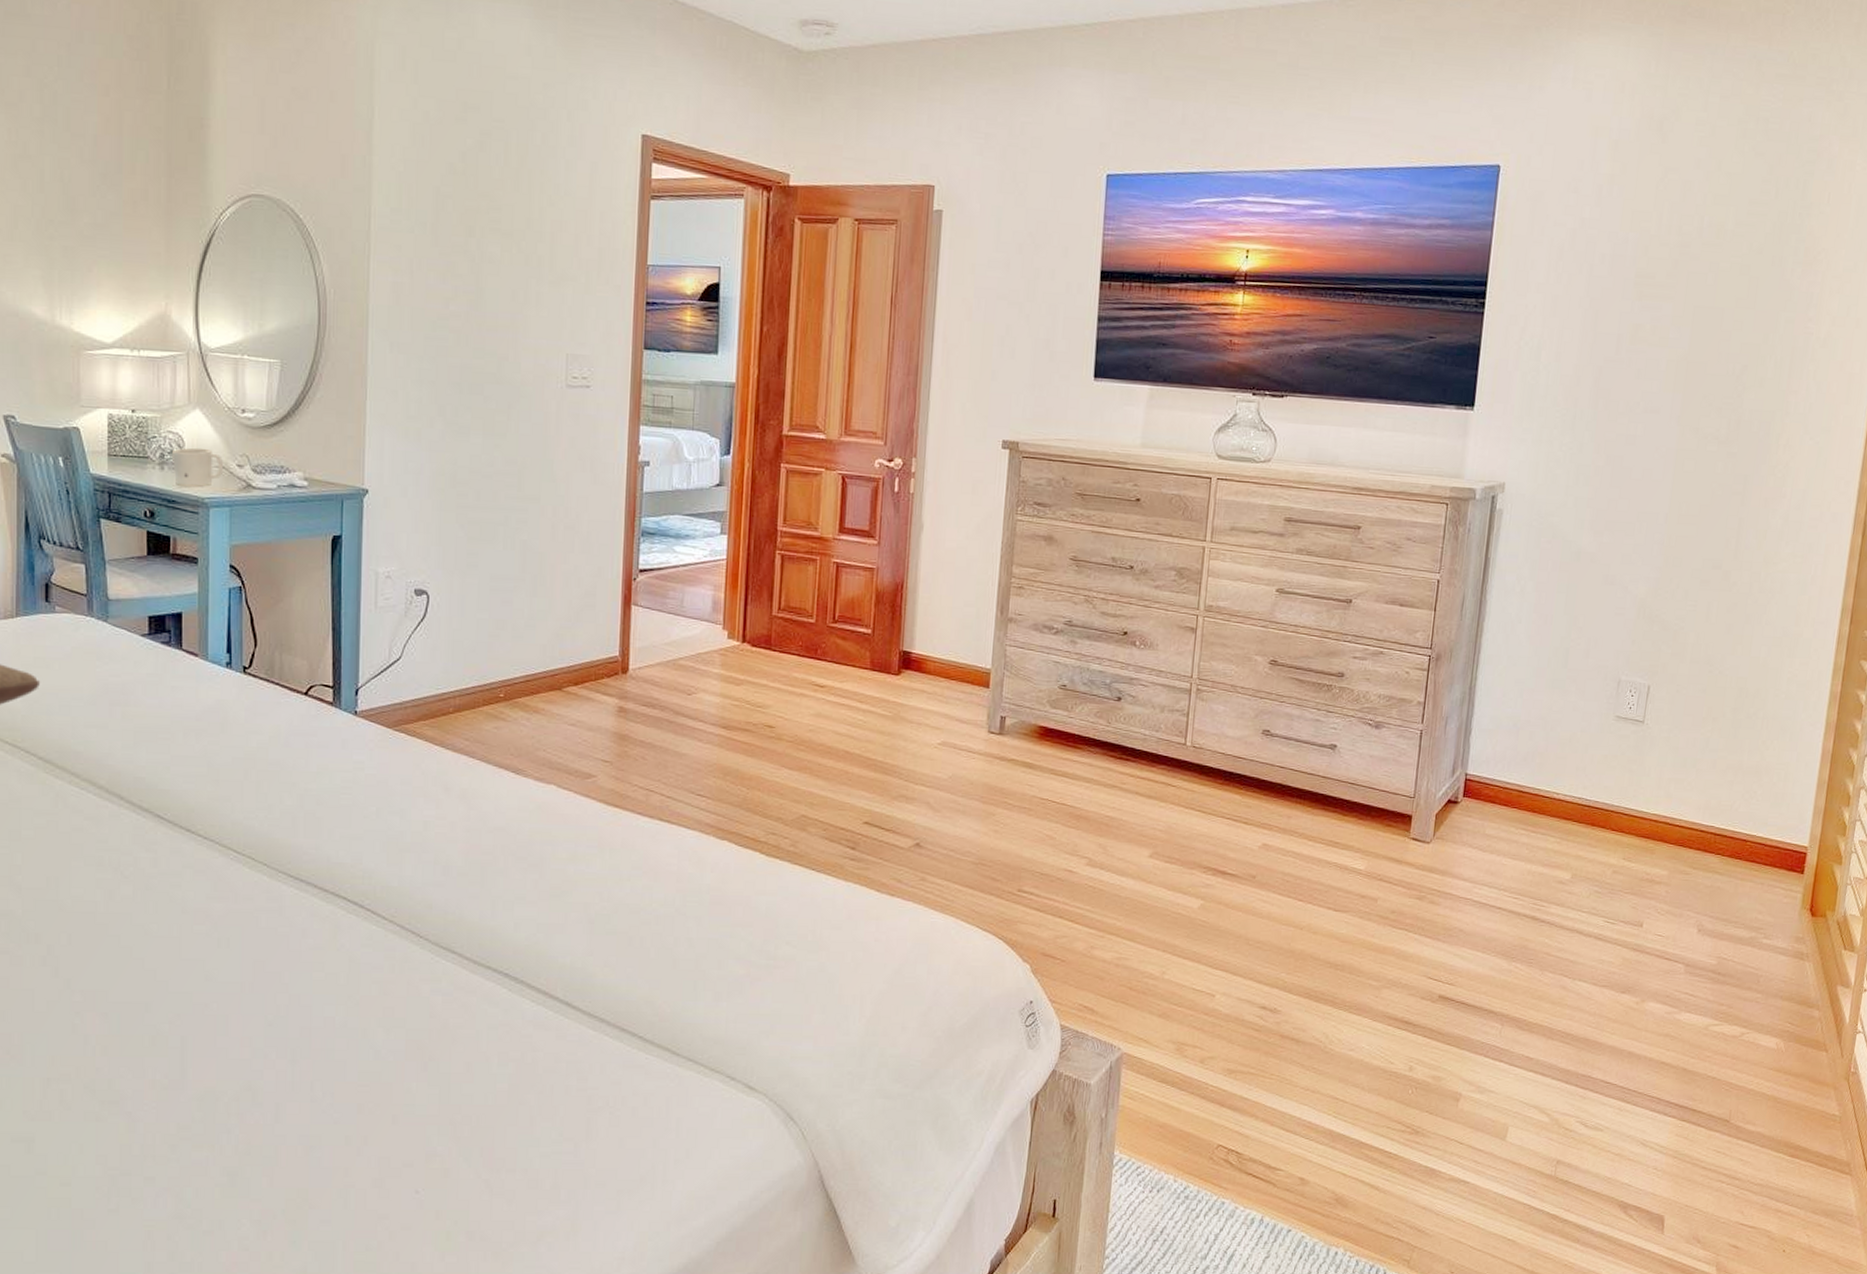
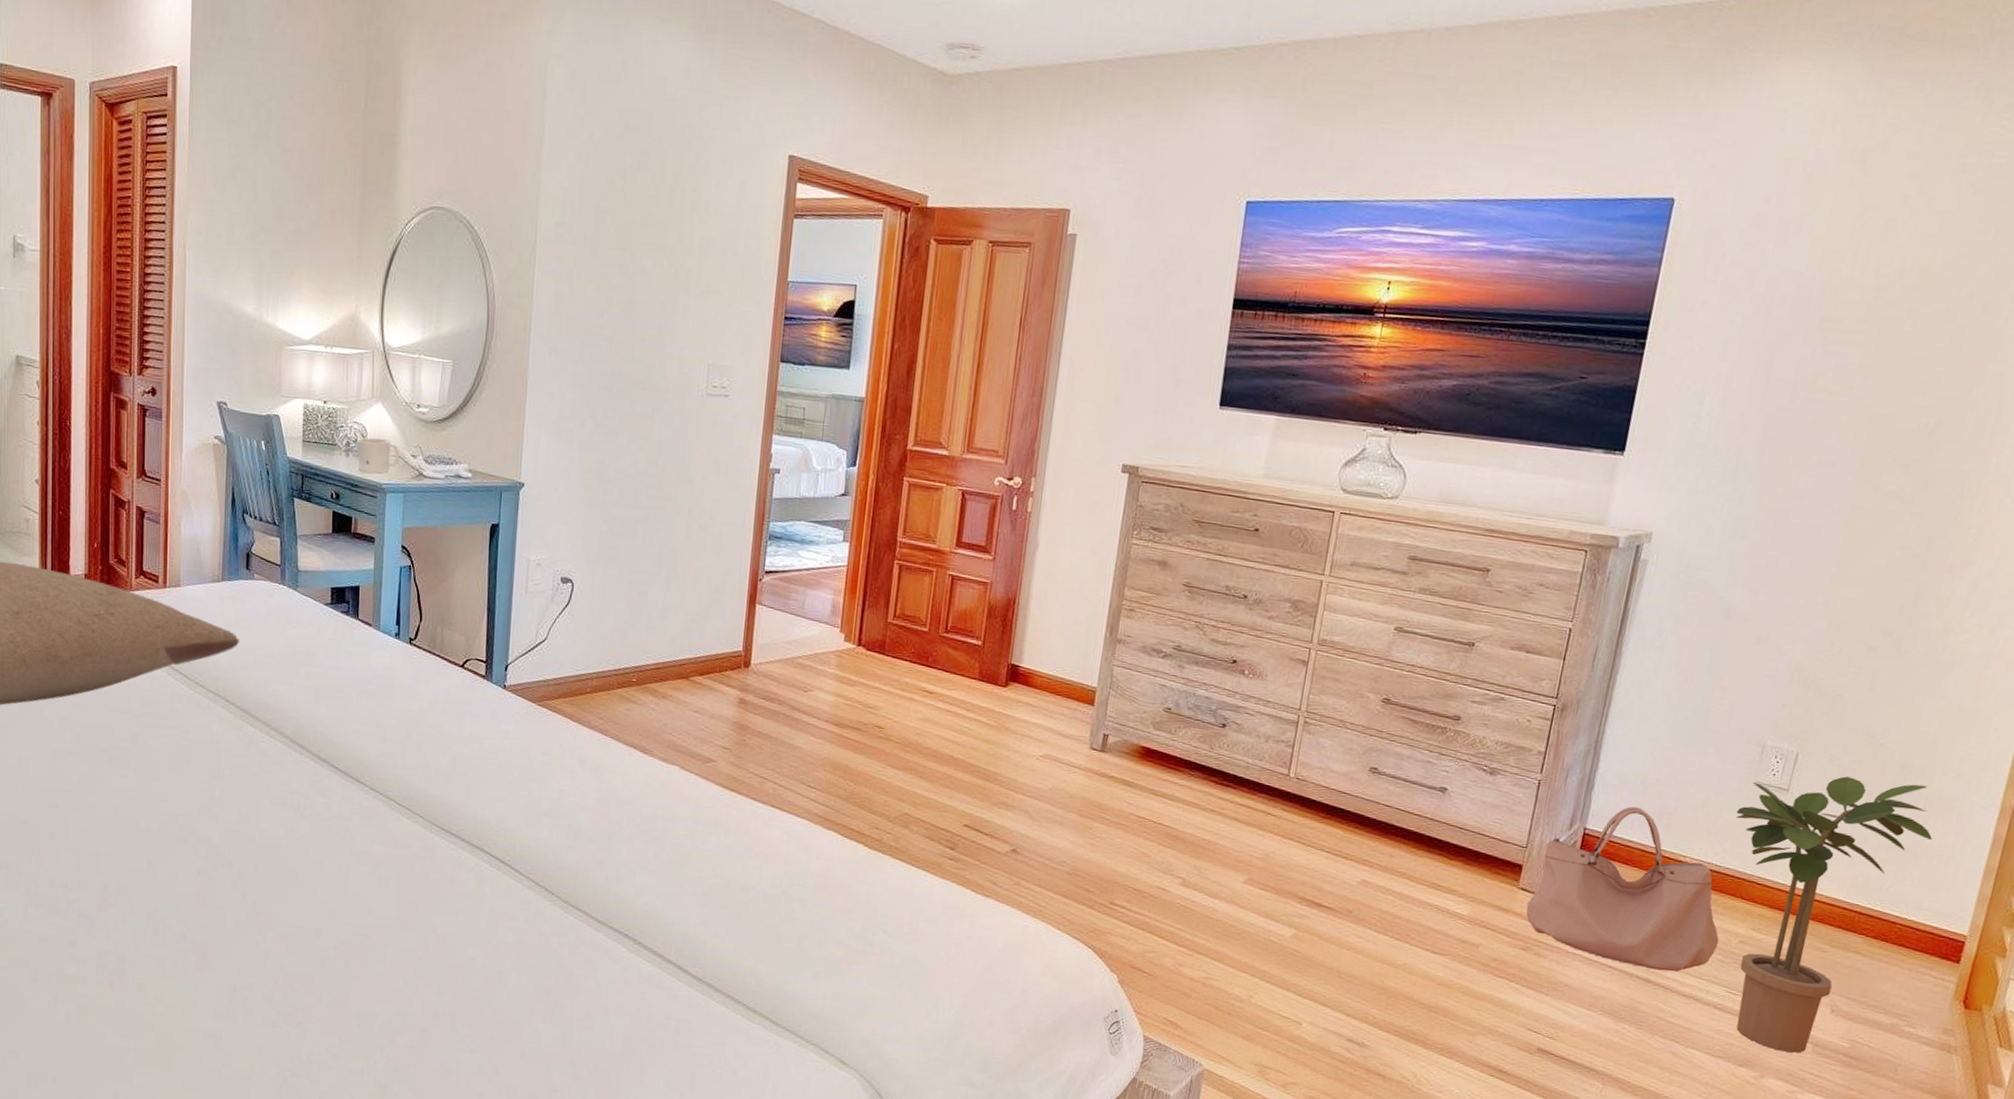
handbag: none [1418,749,1595,908] -> present [1526,806,1720,972]
potted plant: none [1600,705,1771,975] -> present [1736,776,1932,1053]

